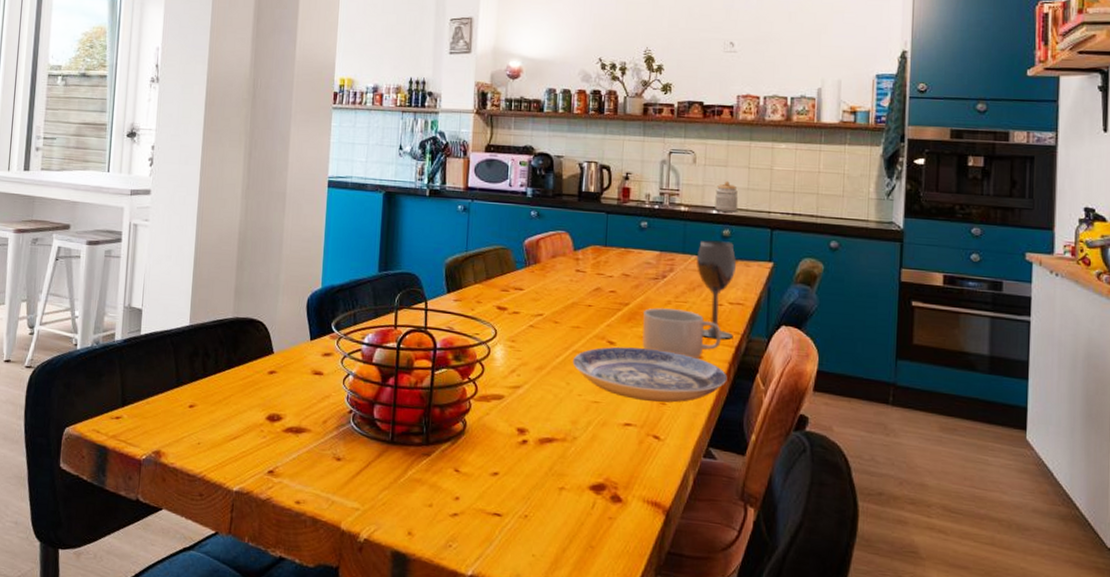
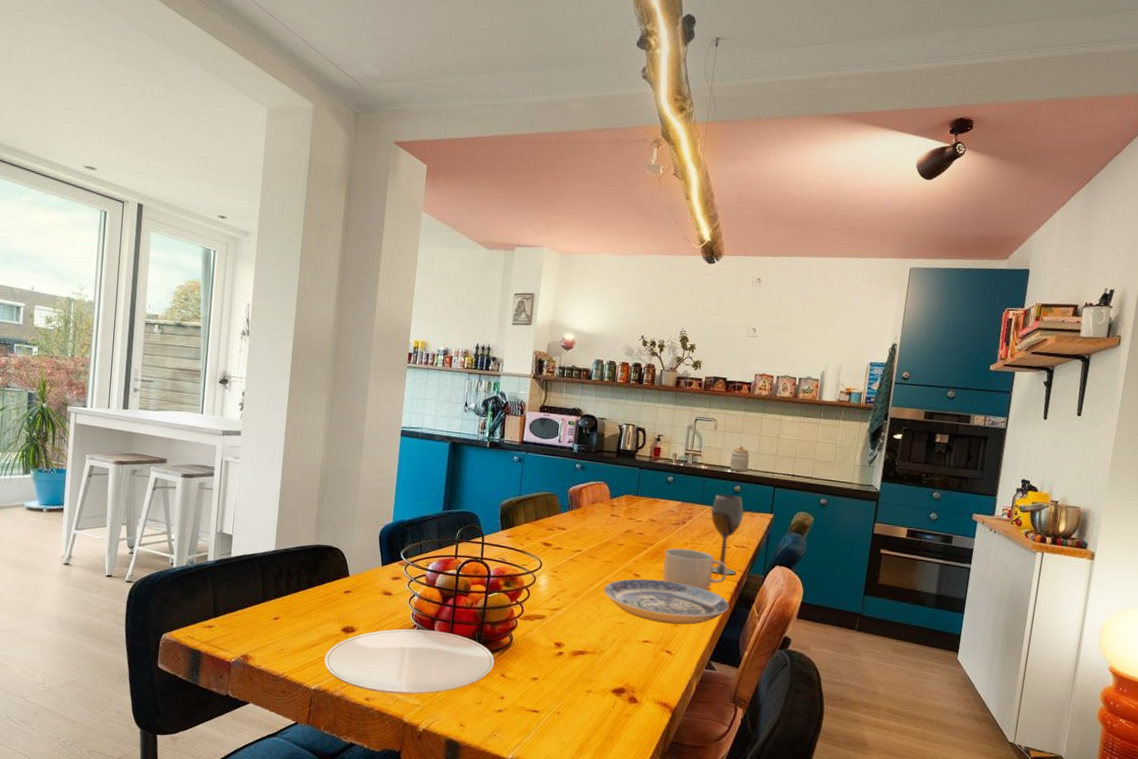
plate: none [247,415,446,497] -> present [324,629,495,695]

